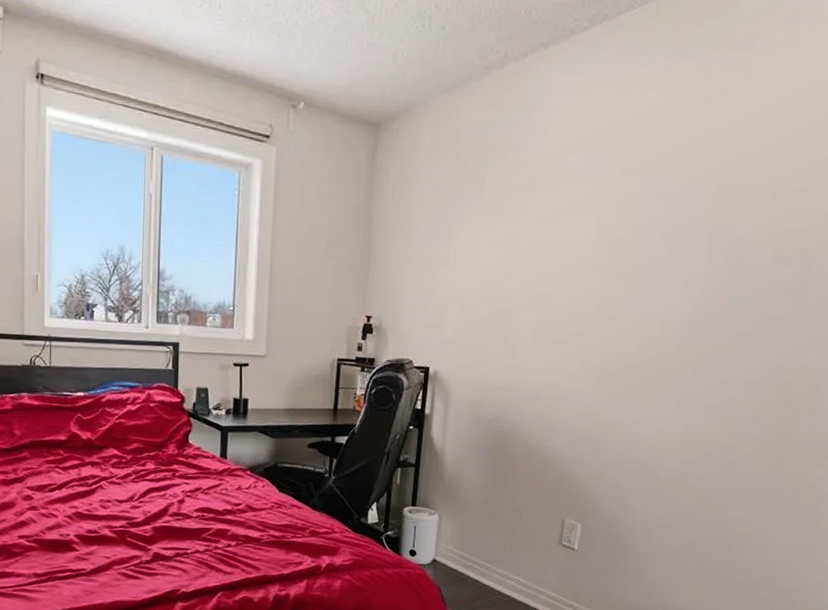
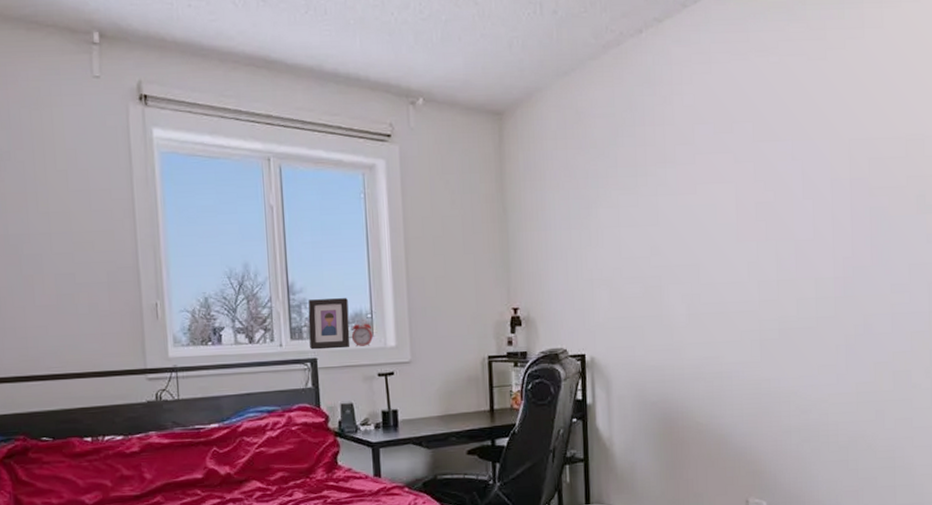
picture frame: none [174,287,213,337] -> present [308,298,351,350]
alarm clock: none [212,311,233,337] -> present [351,320,373,347]

